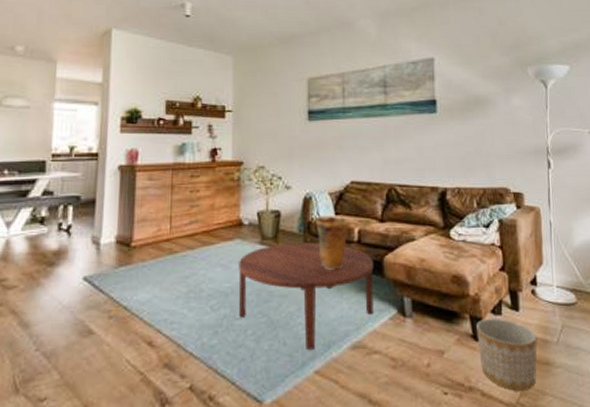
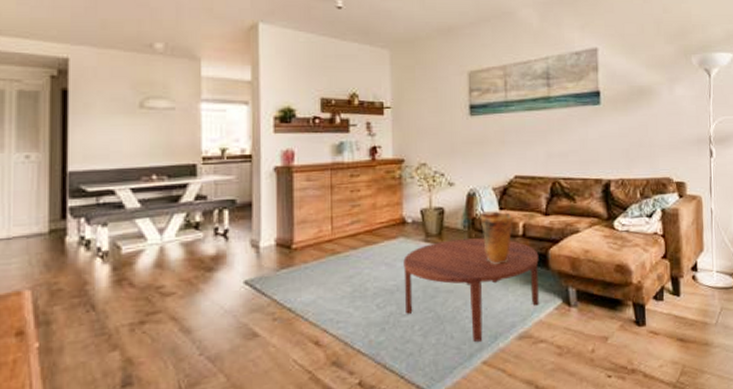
planter: present [476,318,537,391] -> none [639,303,697,371]

